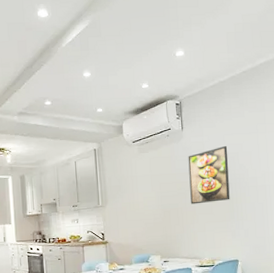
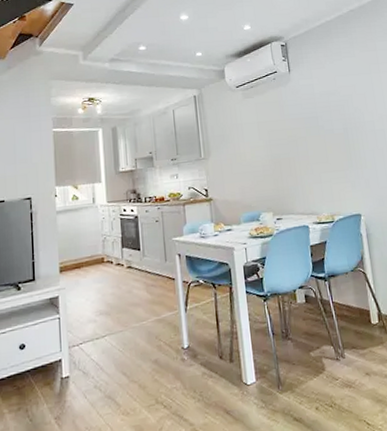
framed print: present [188,145,230,205] -> none [297,87,347,153]

